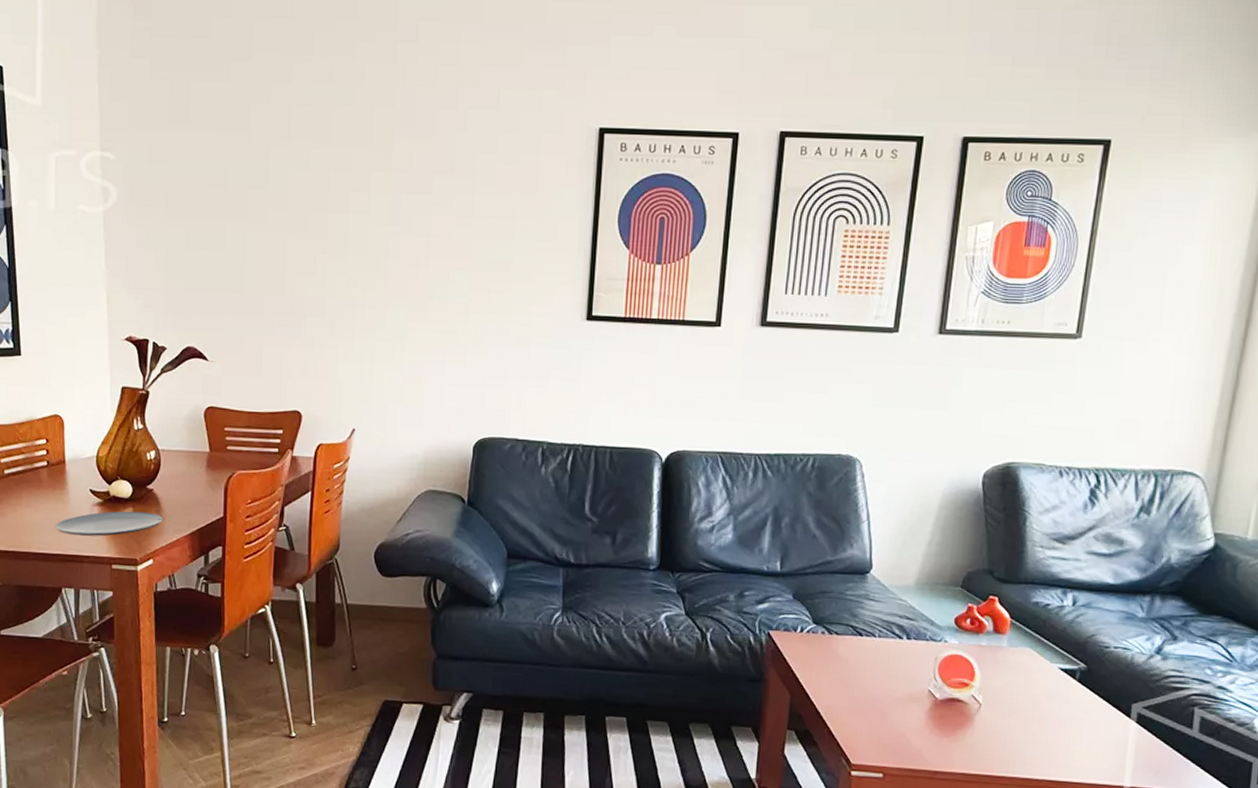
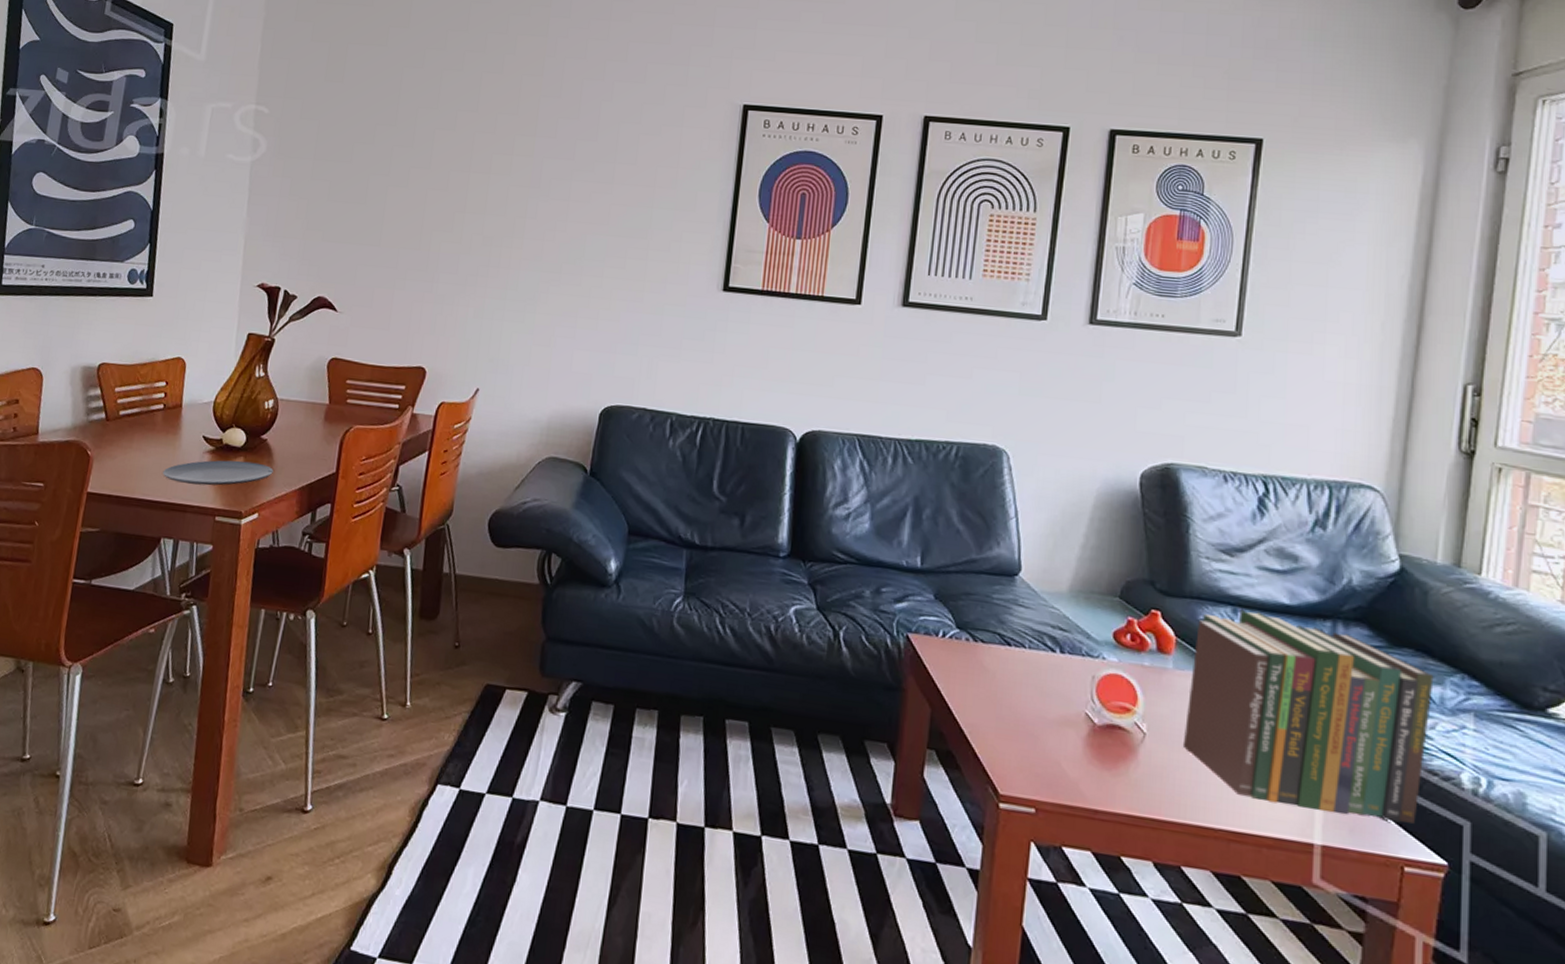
books: none [1013,591,1237,764] -> present [1182,610,1434,824]

